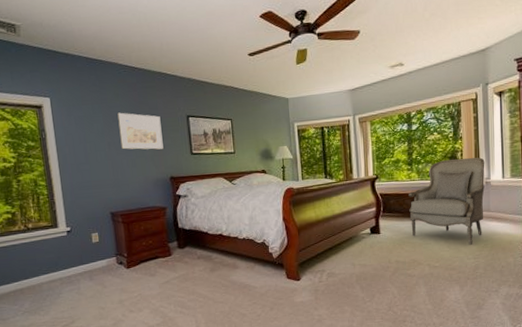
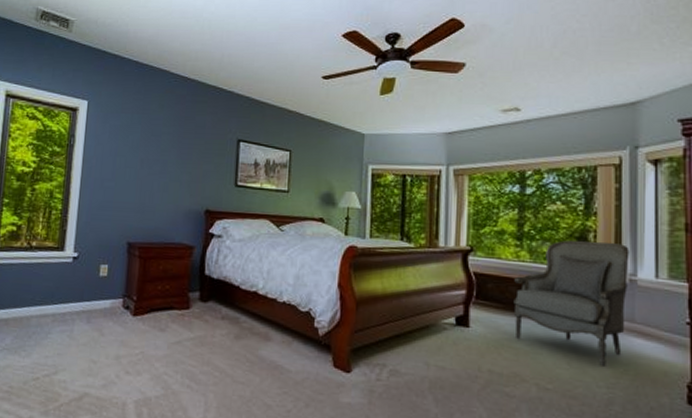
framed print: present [117,112,164,150] -> none [155,126,206,175]

